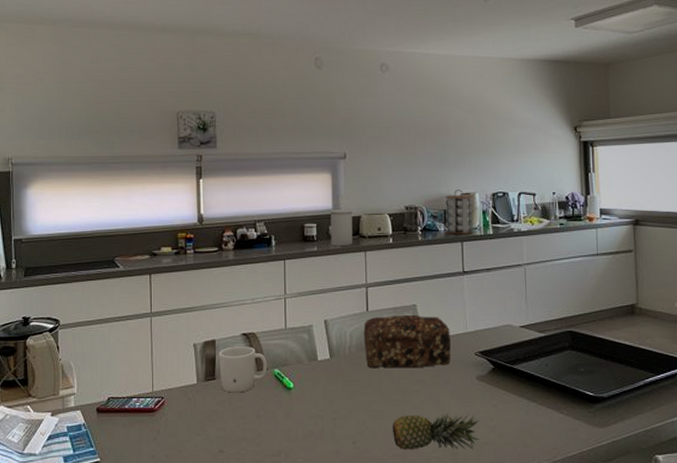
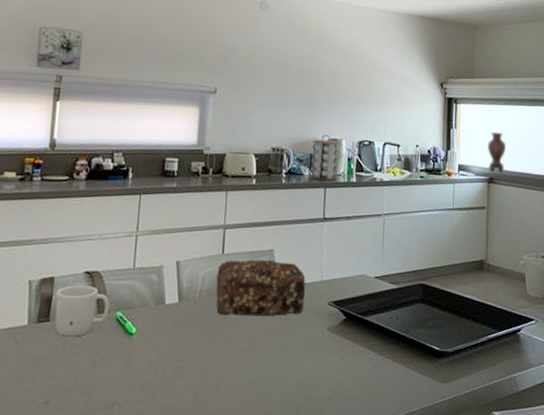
canister: present [330,209,353,247] -> none [191,145,217,185]
fruit: present [392,413,480,450] -> none [236,364,327,404]
vase: none [631,173,651,214] -> present [488,132,506,173]

